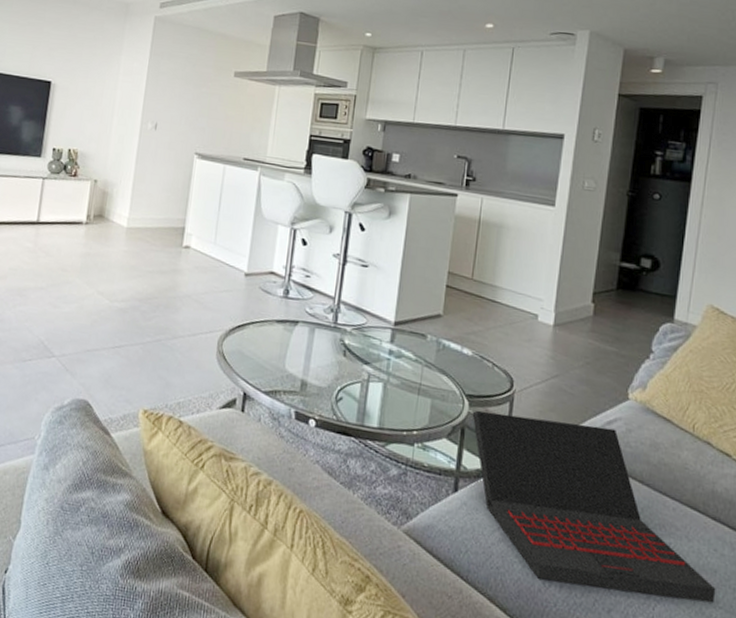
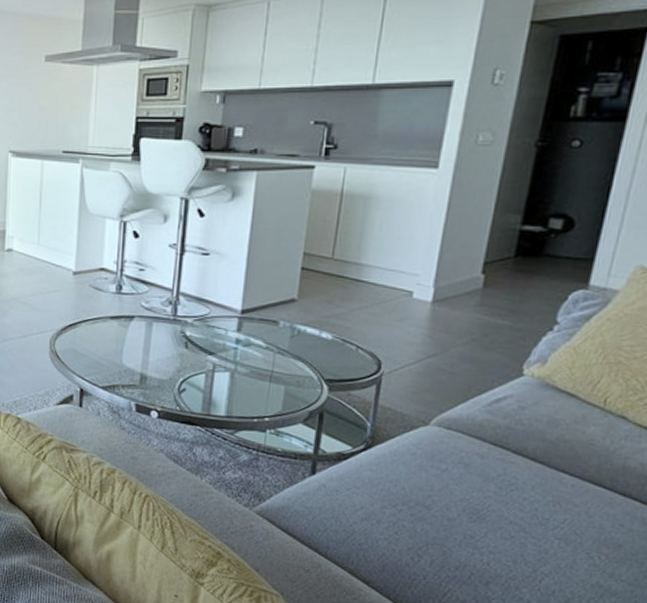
laptop: present [472,410,716,604] -> none [332,394,619,577]

